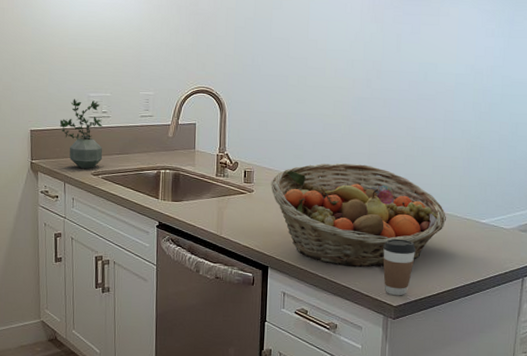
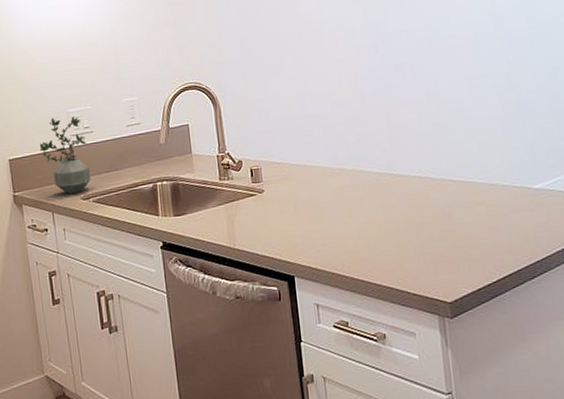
fruit basket: present [271,163,446,268] -> none [282,141,492,264]
coffee cup: present [383,238,416,296] -> none [424,221,464,290]

